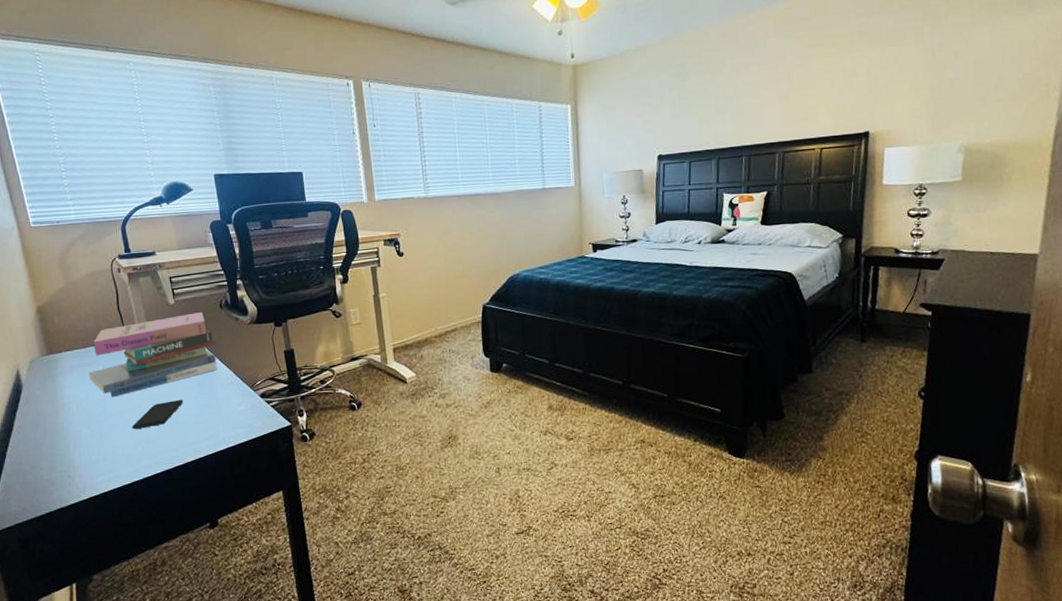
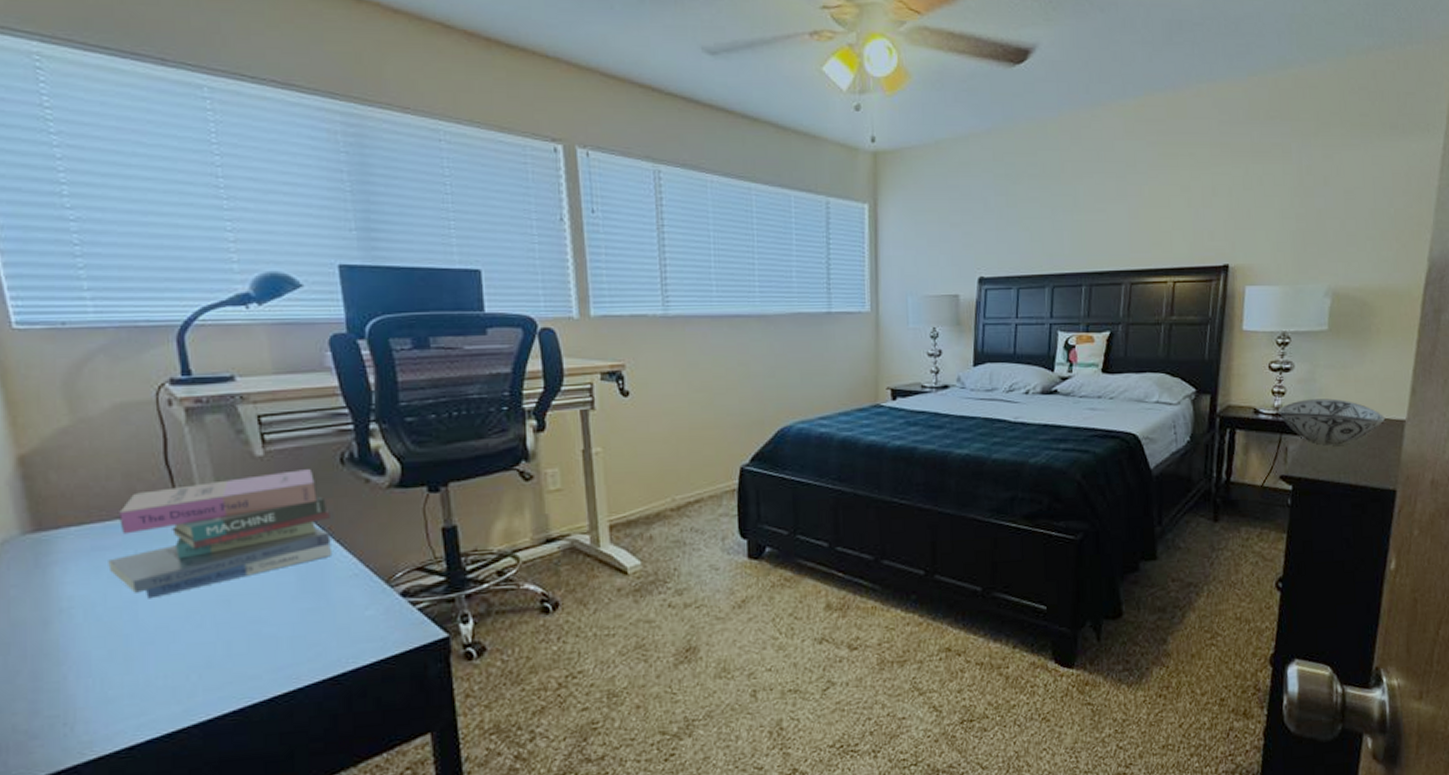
mobile phone: present [132,399,183,430] -> none [182,600,273,649]
decorative bowl: none [916,238,1018,278] -> present [1277,398,1385,446]

